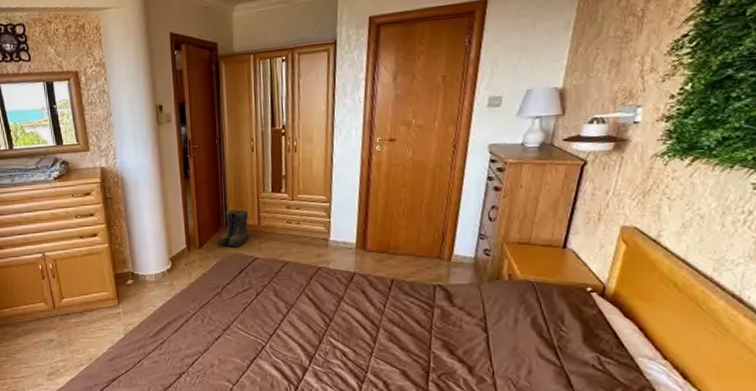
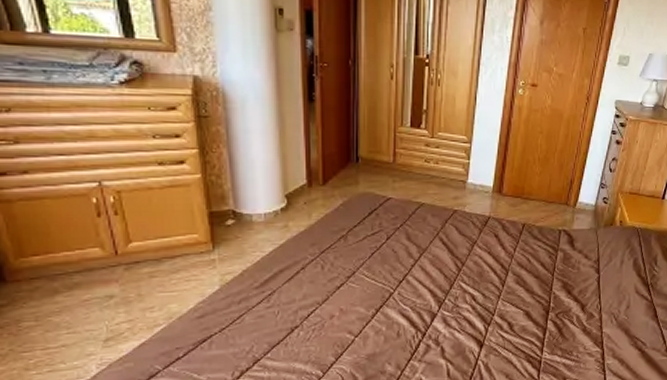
boots: present [217,209,249,248] -> none [345,143,383,186]

